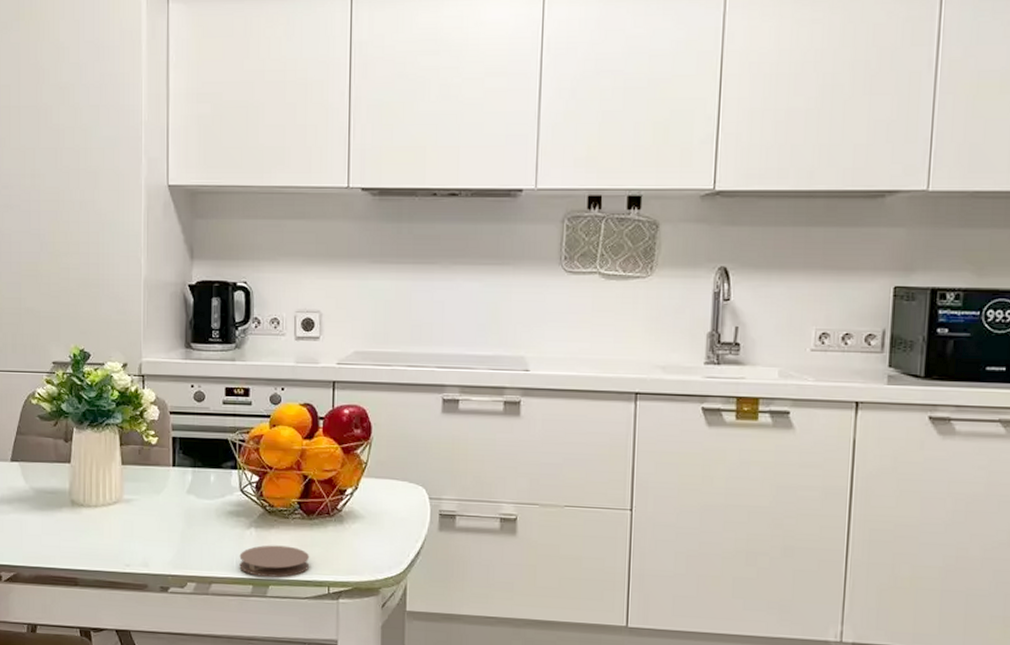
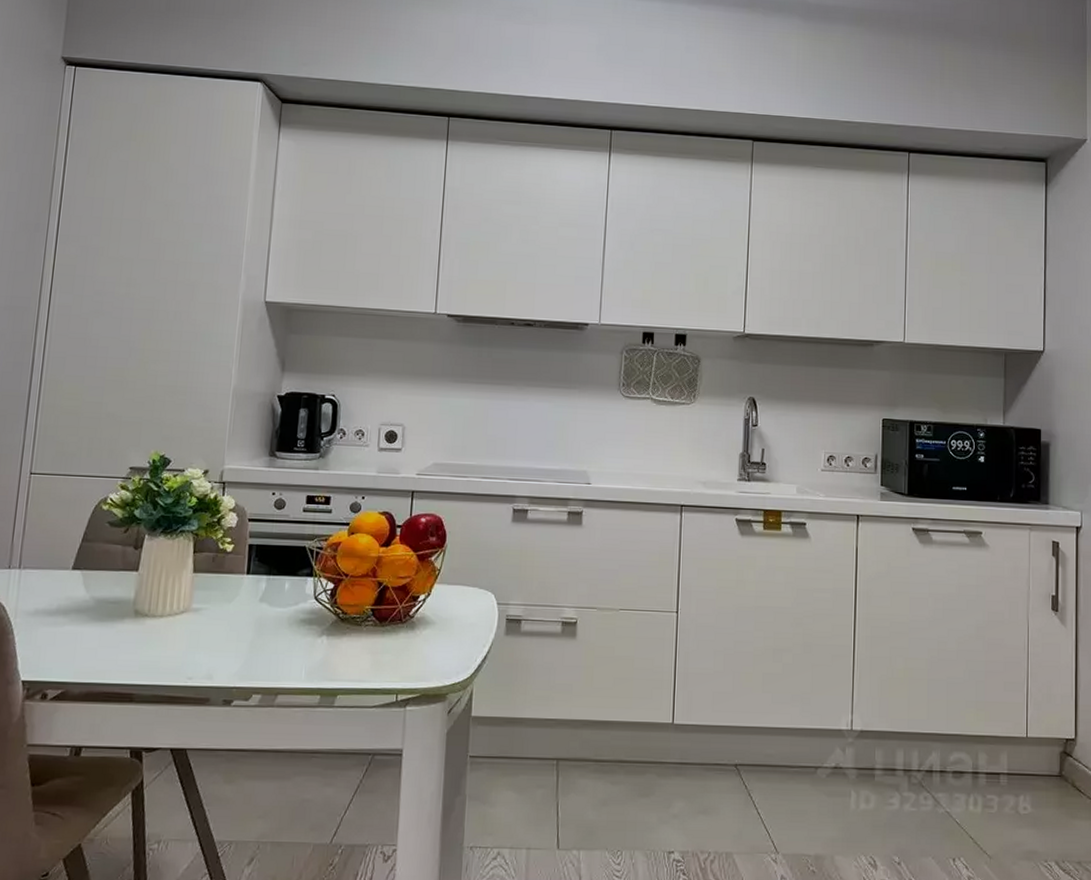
coaster: present [239,545,310,578] -> none [308,653,380,686]

